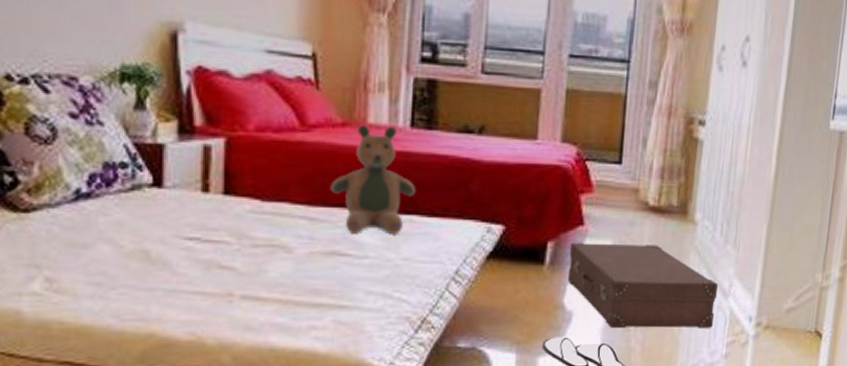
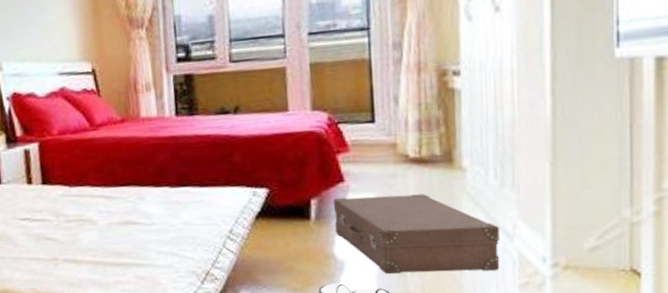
teddy bear: present [330,125,416,234] -> none [118,117,187,206]

